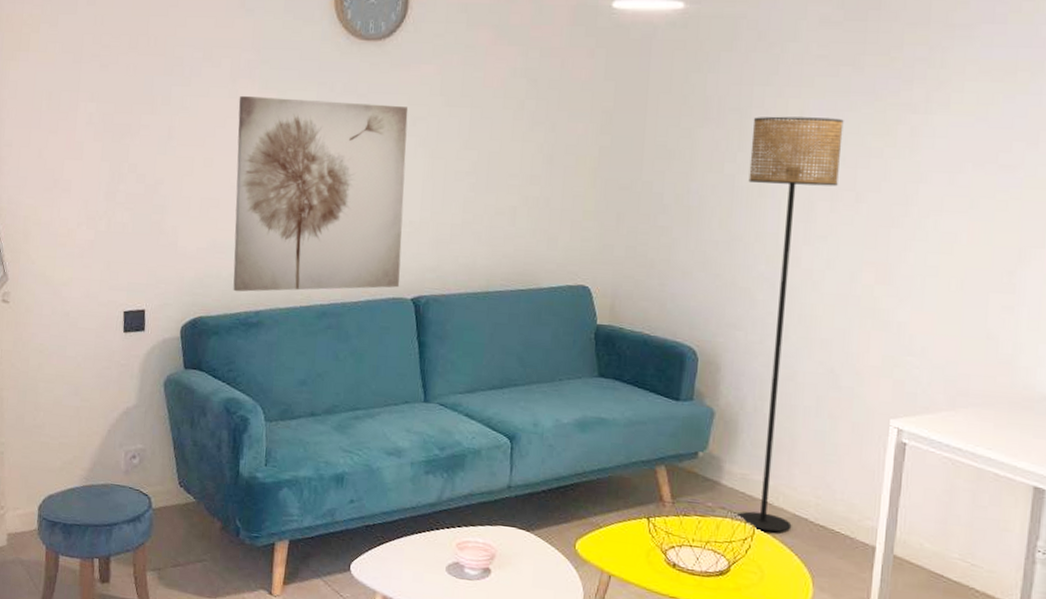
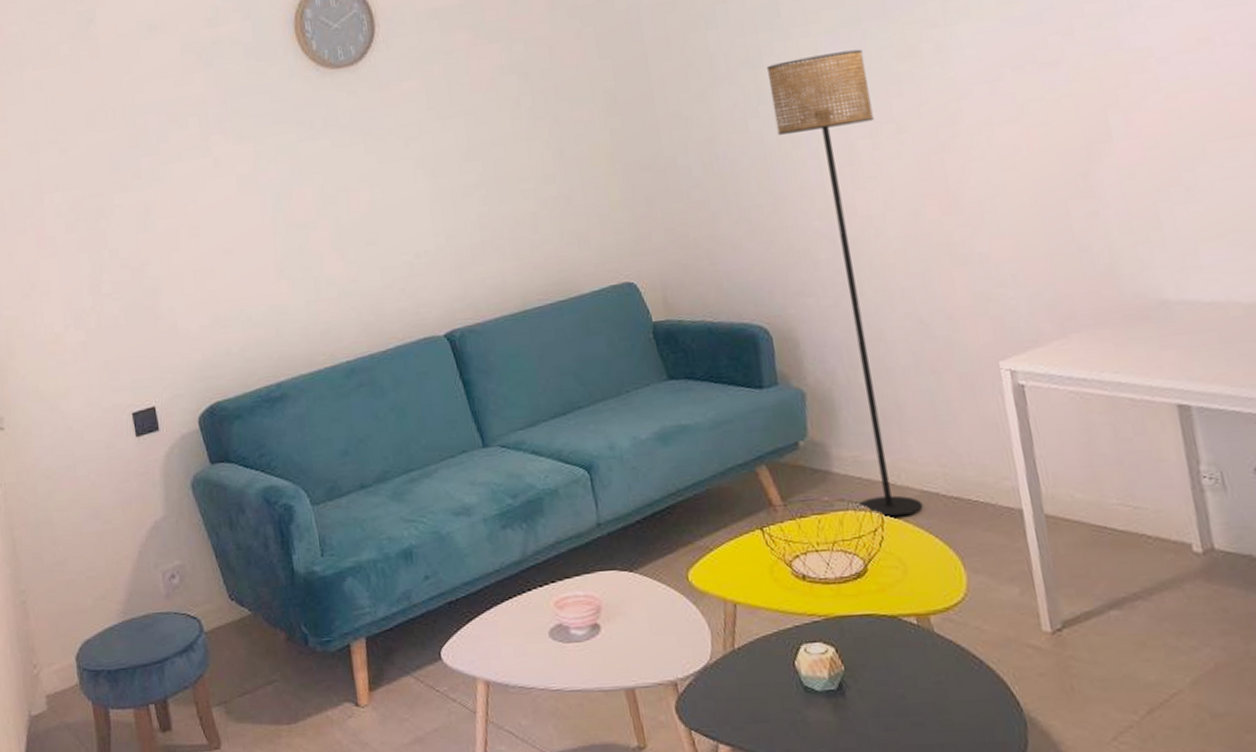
wall art: present [233,96,408,292] -> none [214,129,429,367]

